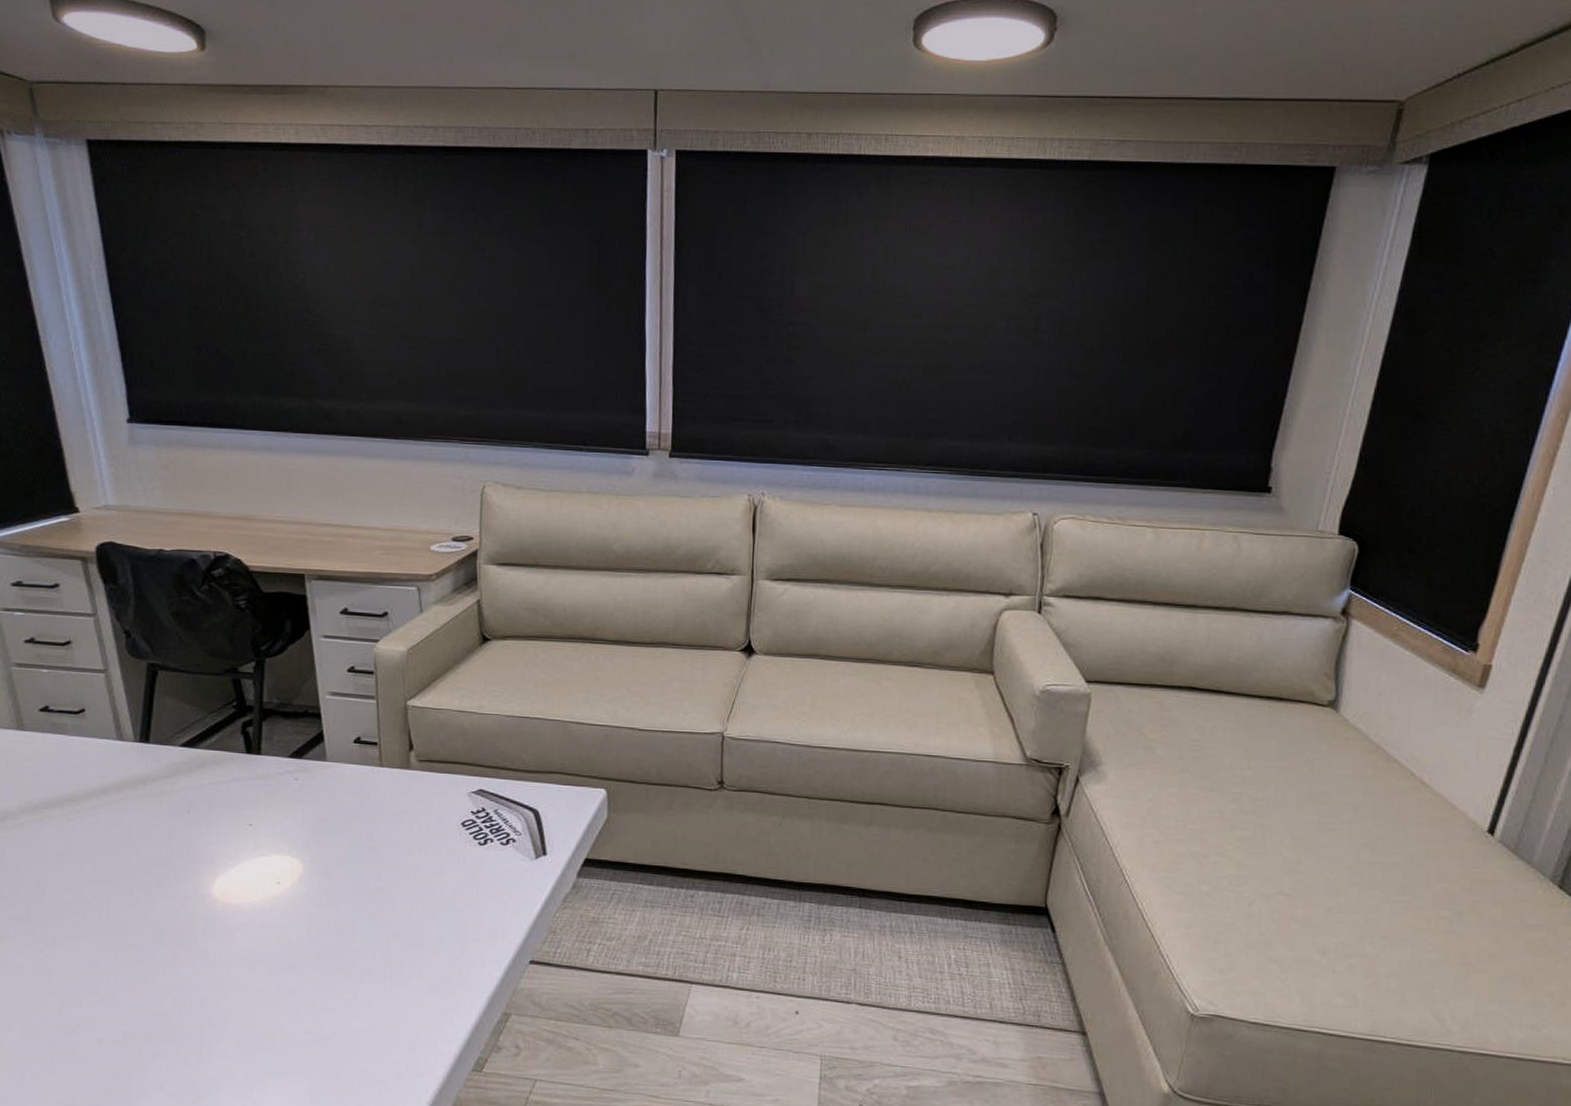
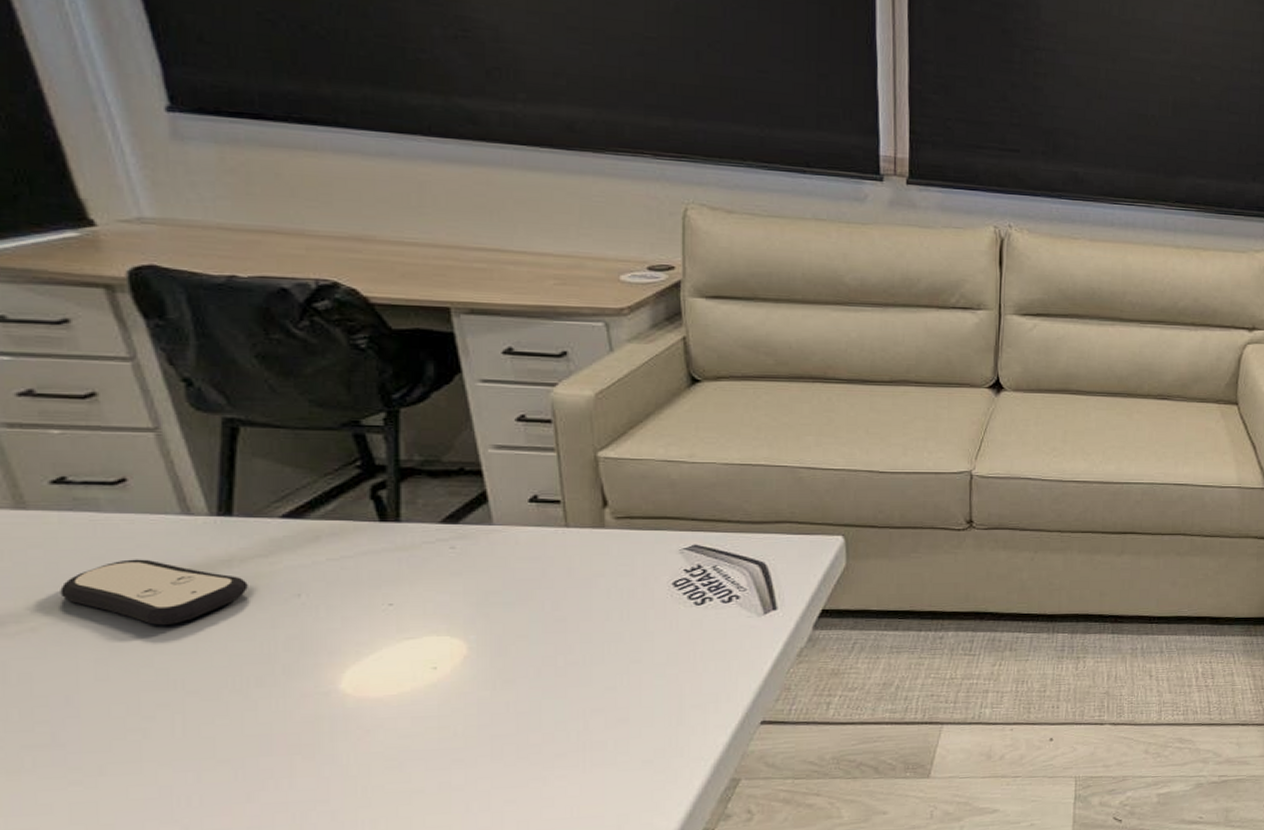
remote control: none [39,774,156,829] -> present [60,559,248,625]

